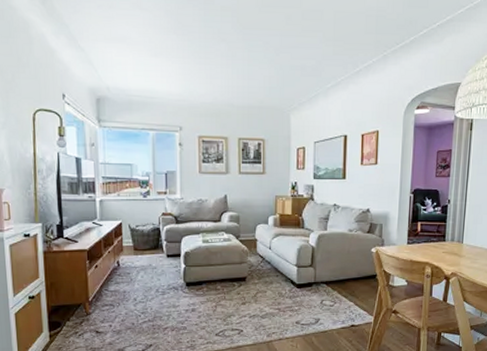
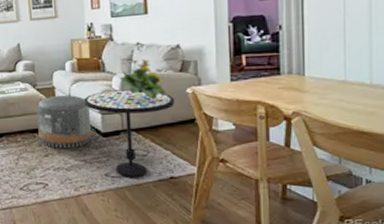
pouf: none [238,247,287,297] -> present [36,95,91,148]
side table: none [283,246,361,326] -> present [84,89,174,178]
flowering plant: none [316,219,355,257] -> present [119,58,166,100]

